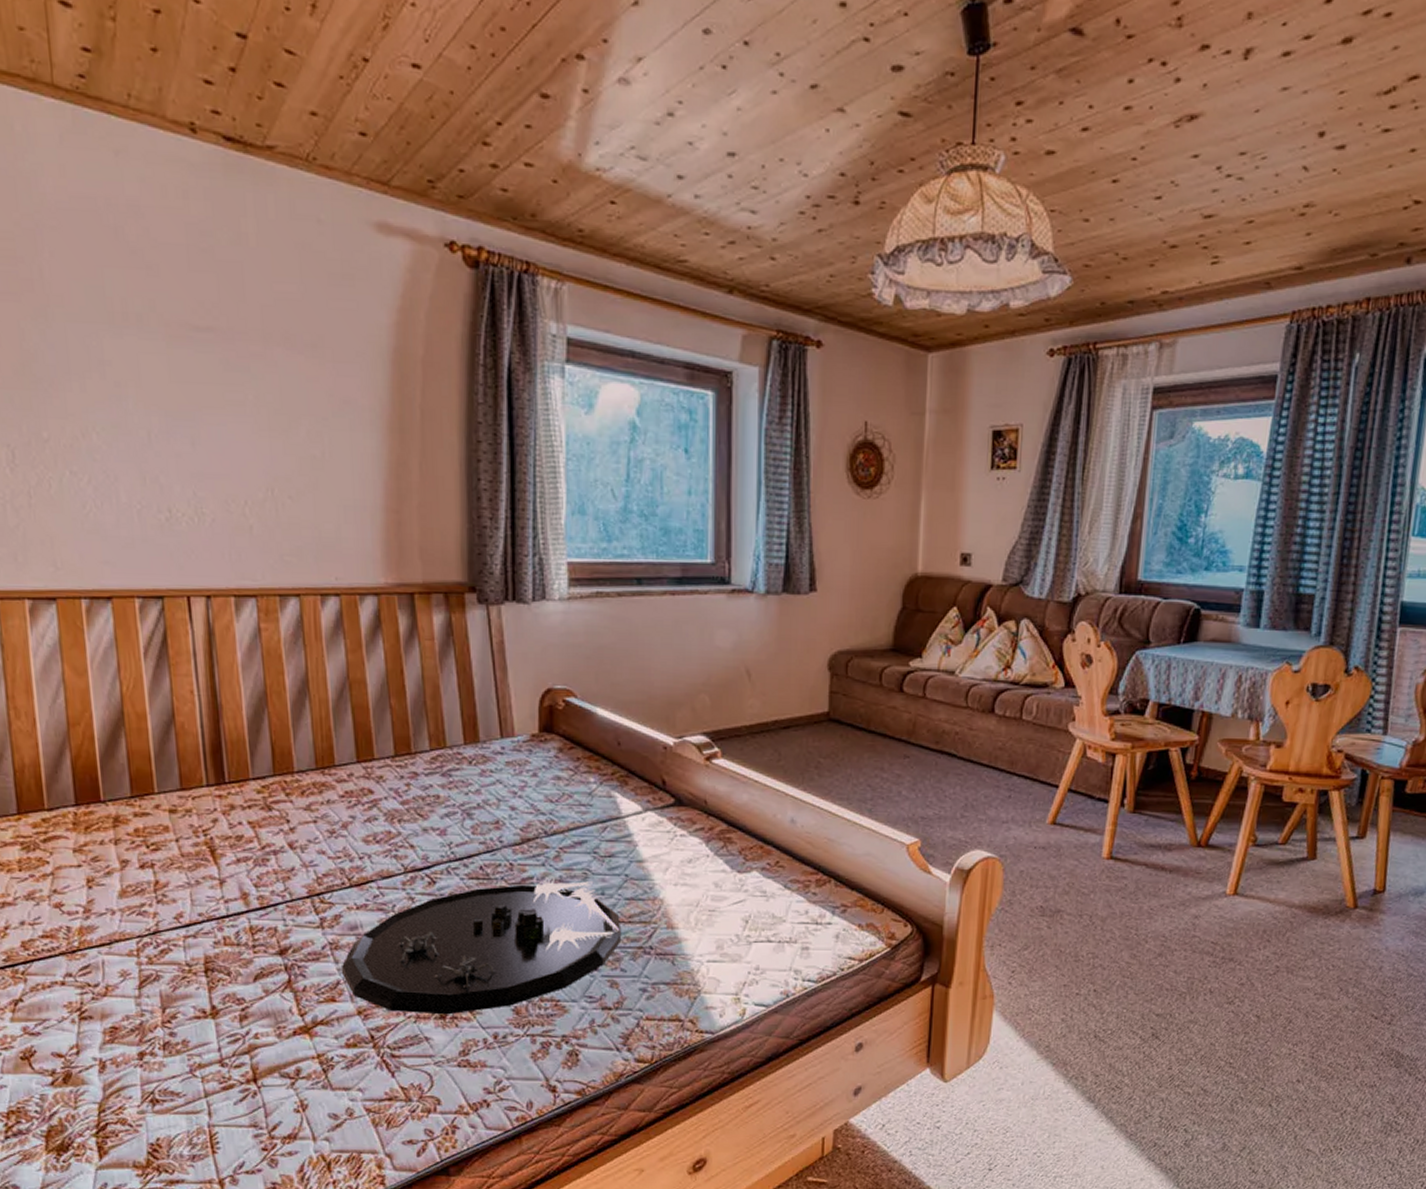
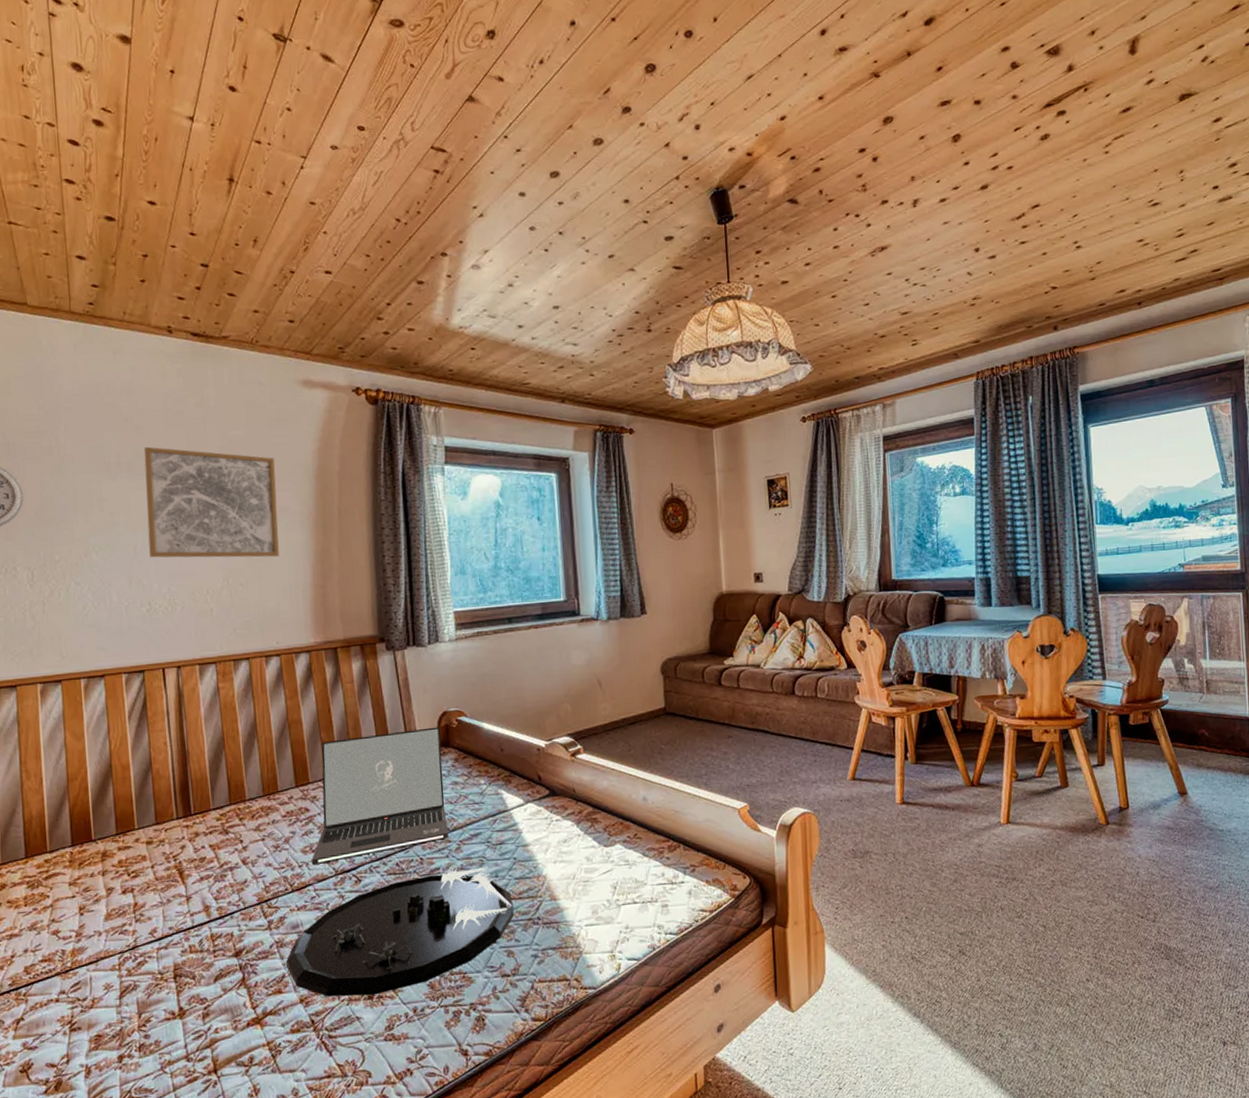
wall art: none [159,294,341,465] -> present [143,446,279,558]
laptop: none [374,706,546,858] -> present [311,727,449,864]

